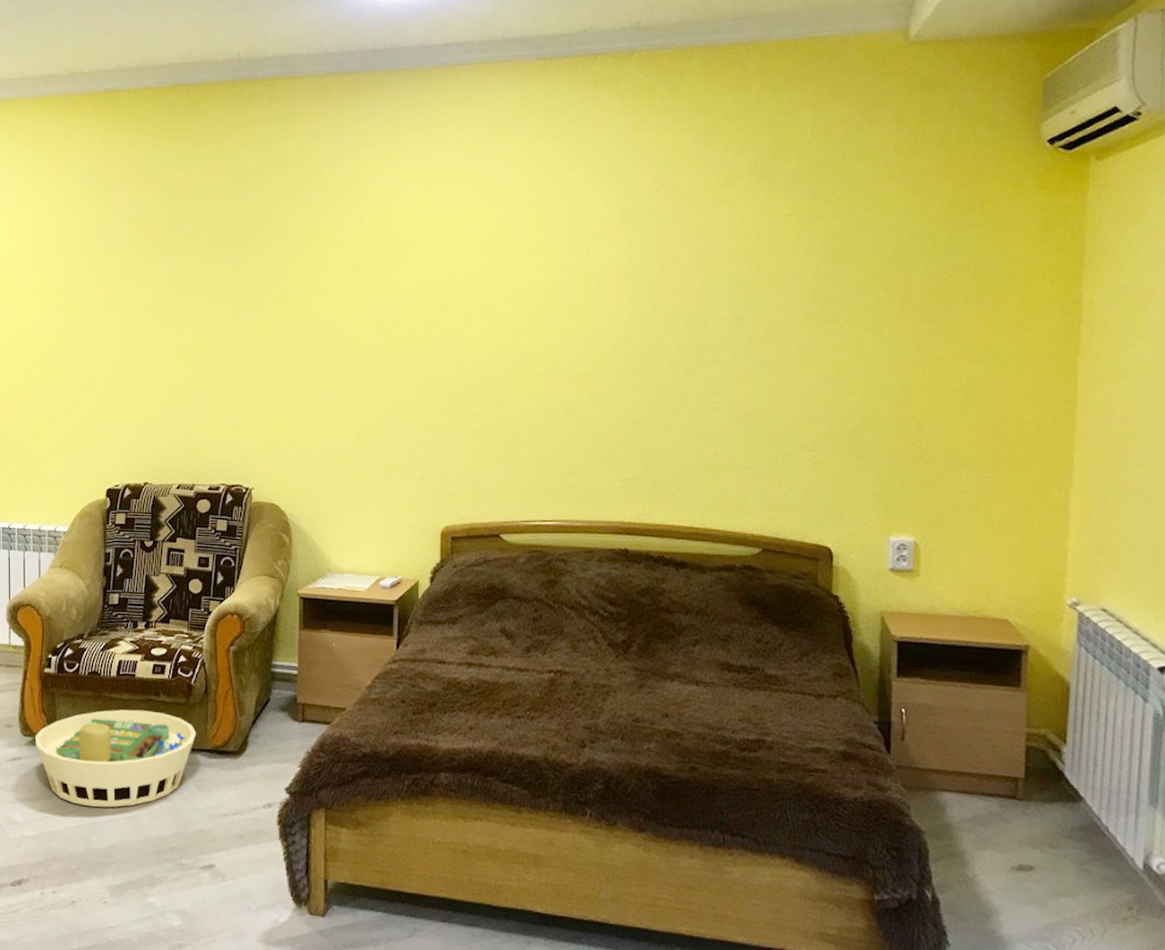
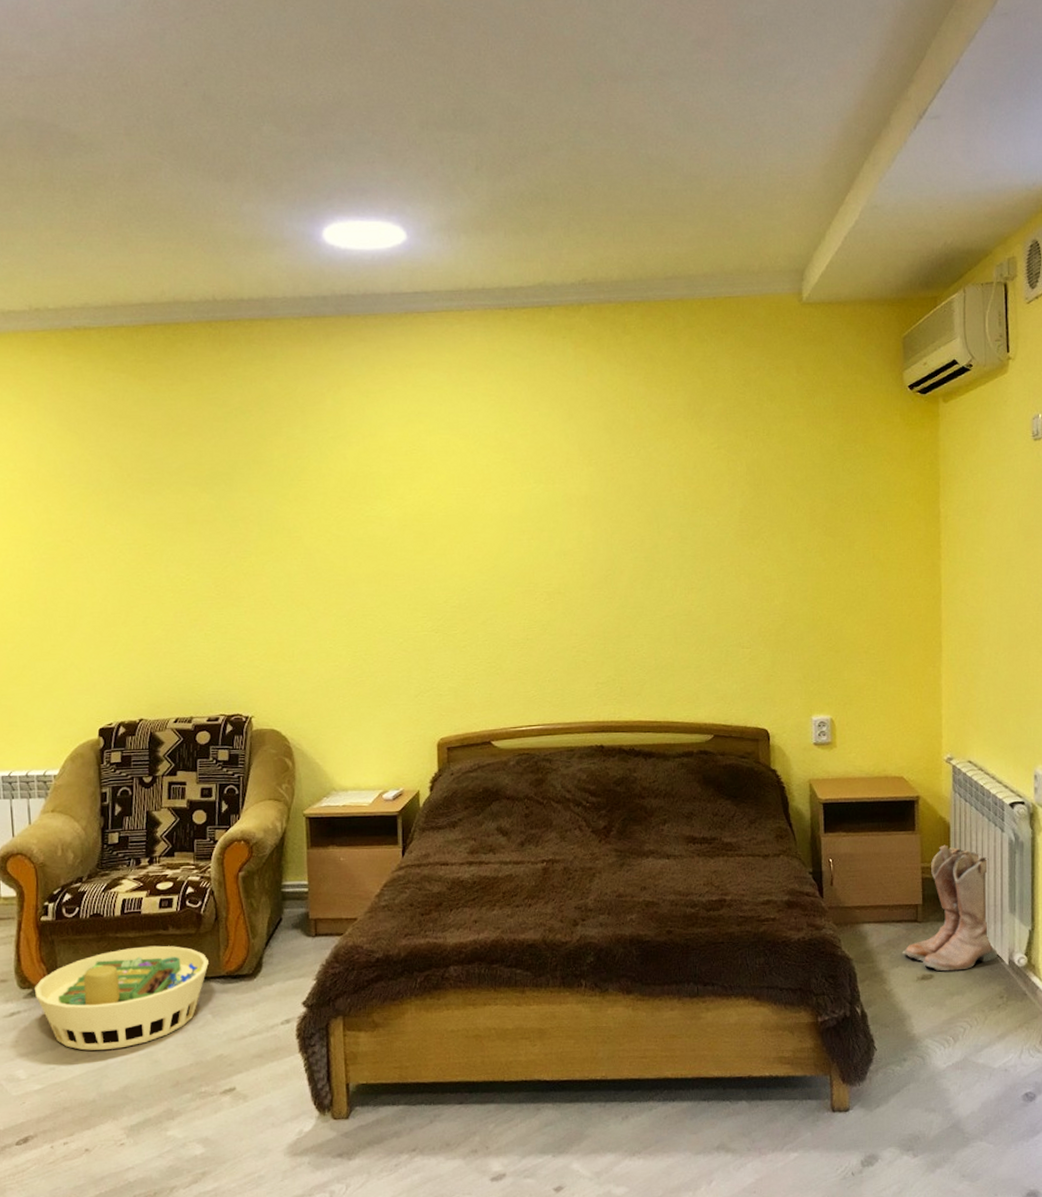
boots: none [992,708,1131,867] -> present [902,844,1000,972]

